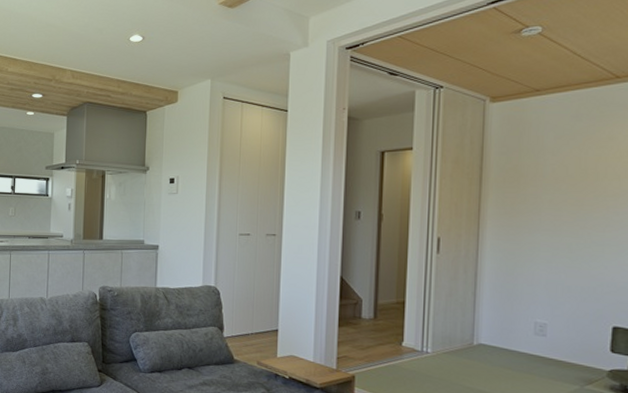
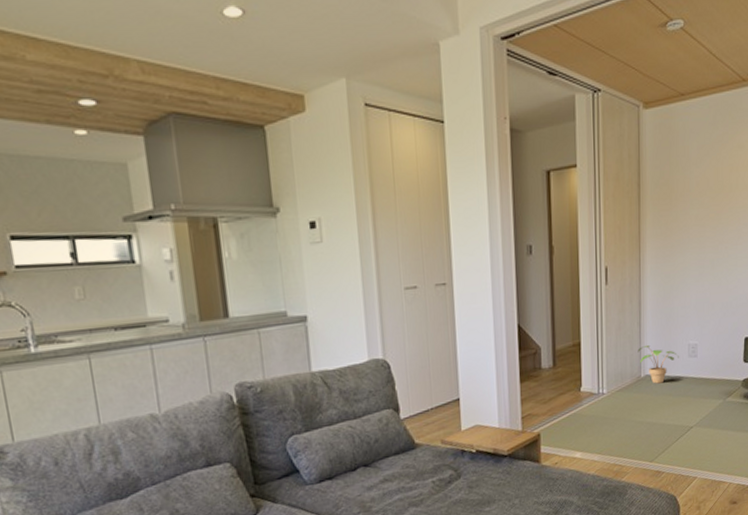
potted plant: none [470,314,522,355] -> present [637,344,679,384]

